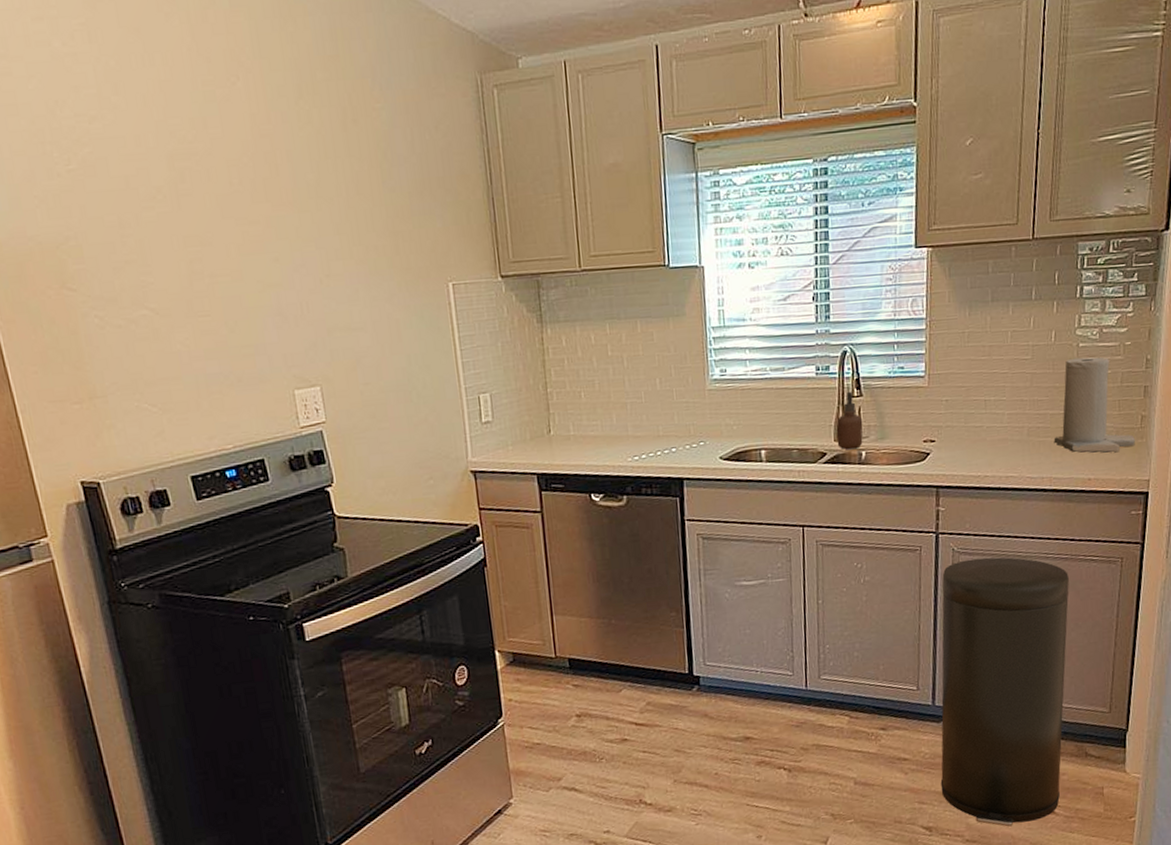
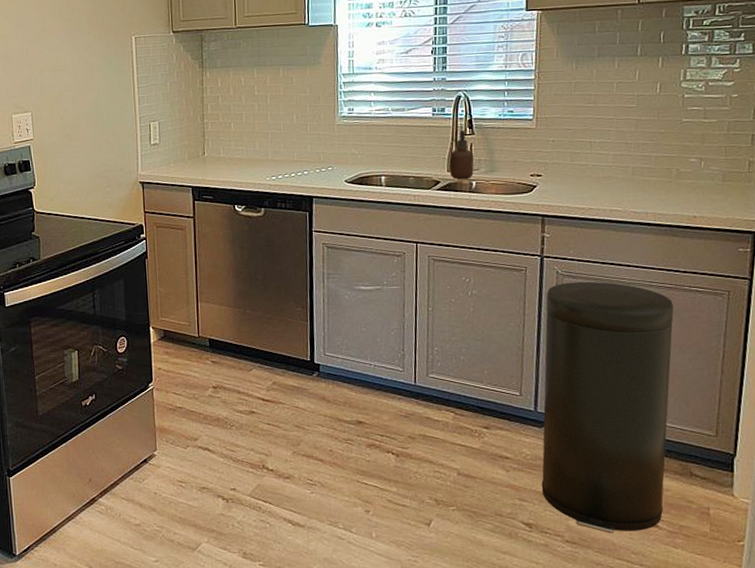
paper towel: present [1053,357,1135,453] -> none [658,107,742,193]

